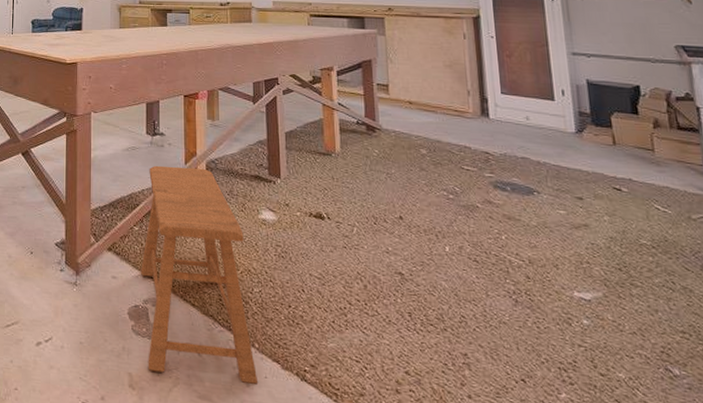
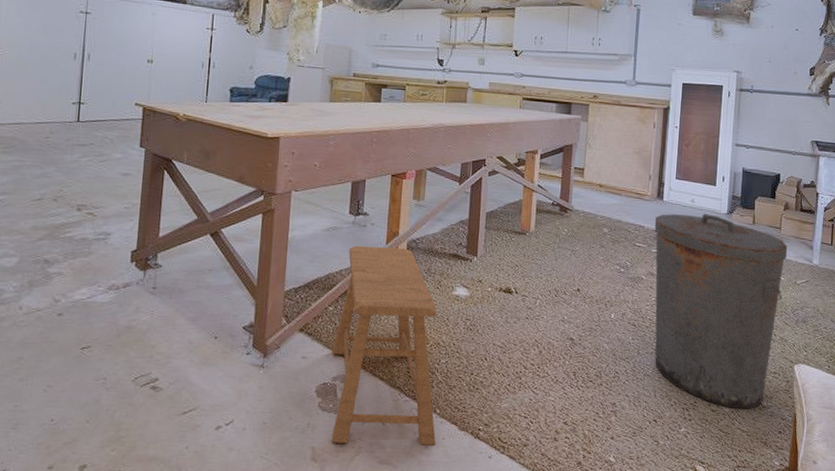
trash can: none [482,133,674,378] -> present [654,214,788,410]

